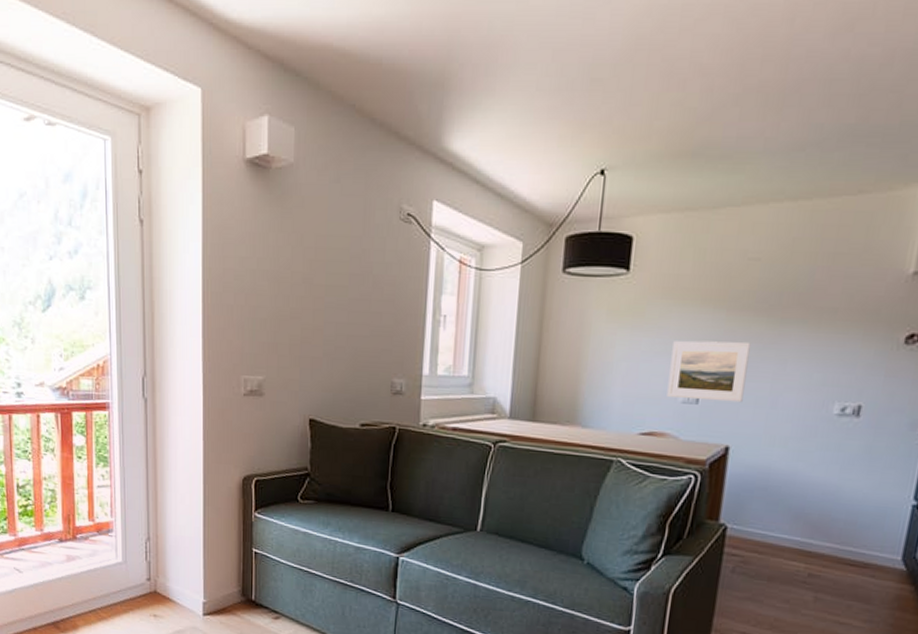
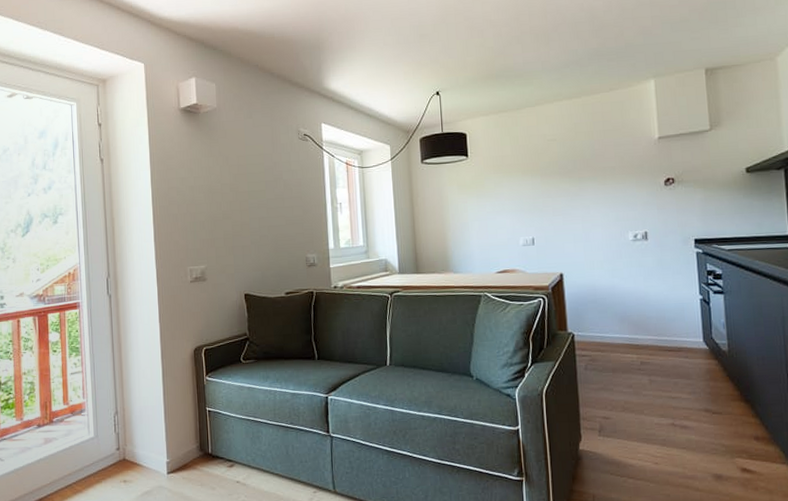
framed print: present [667,340,751,403] -> none [508,196,565,242]

